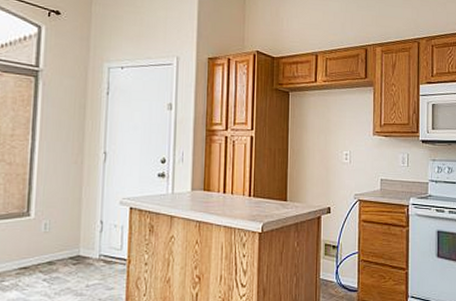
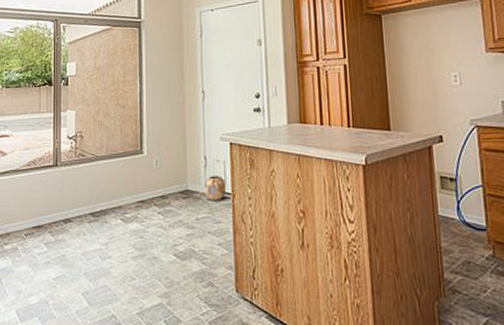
planter: none [98,241,122,268] -> present [205,176,226,202]

